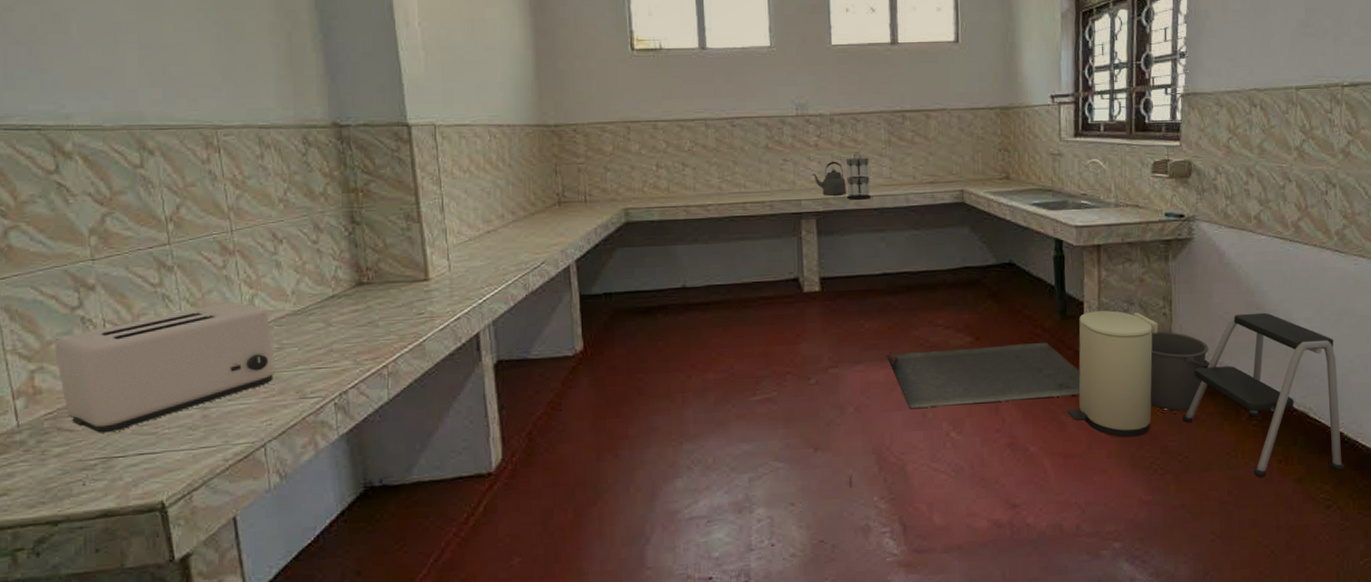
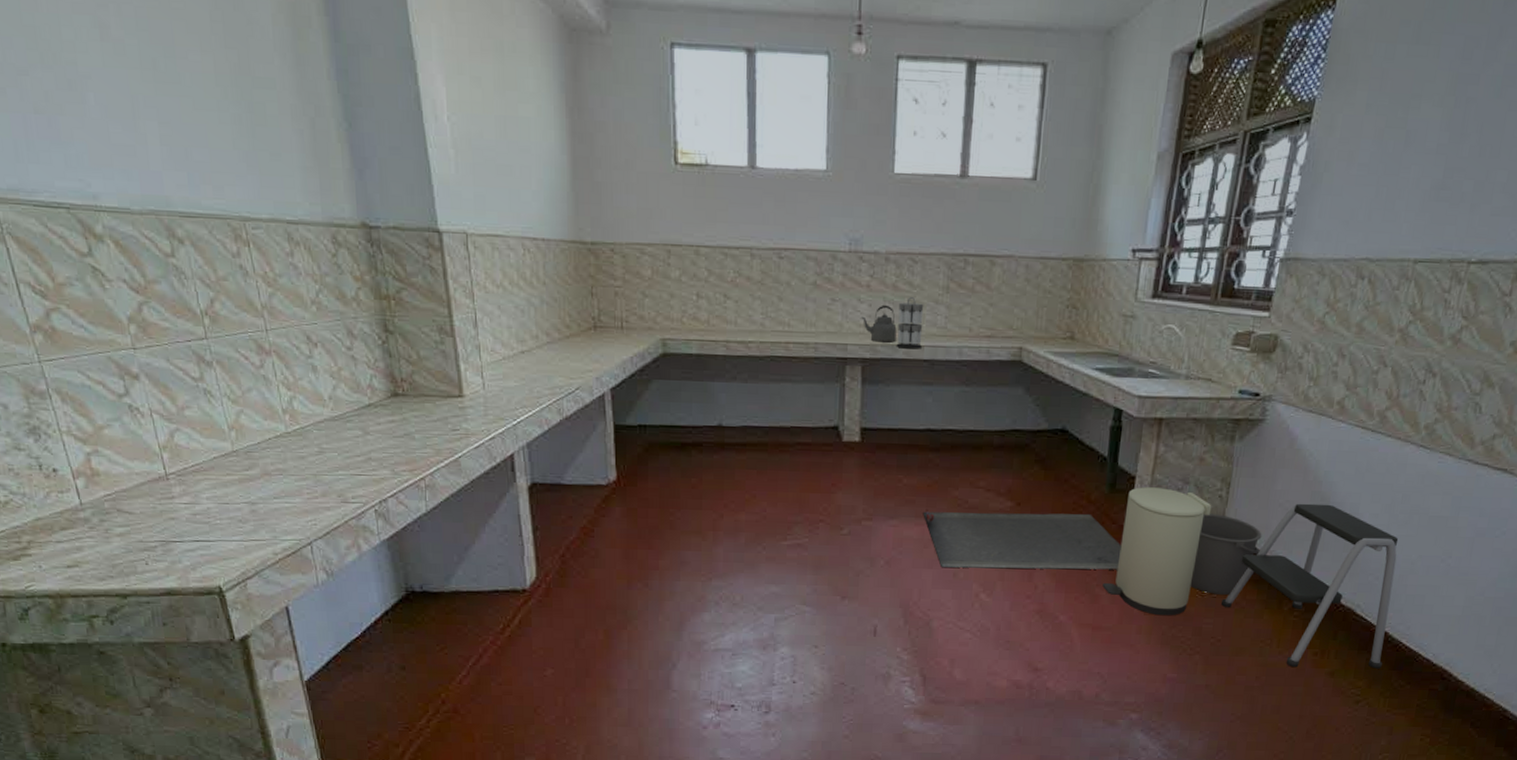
toaster: present [54,302,276,433] -> none [106,402,318,518]

